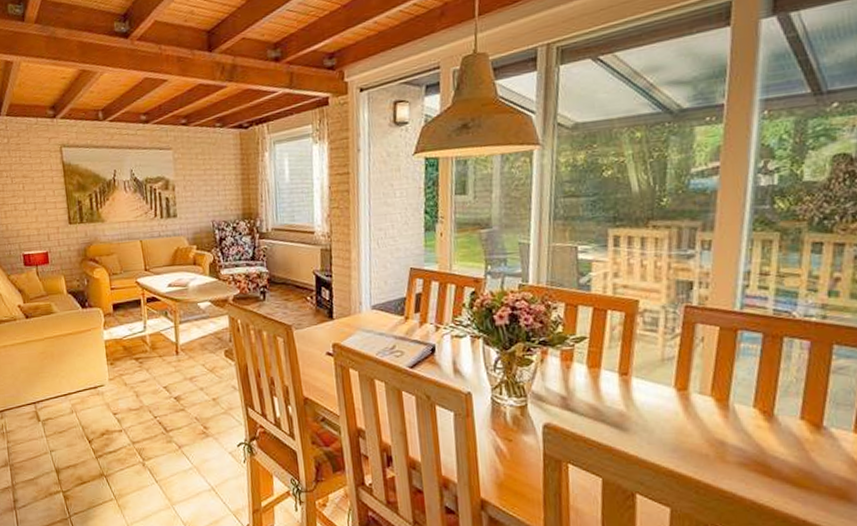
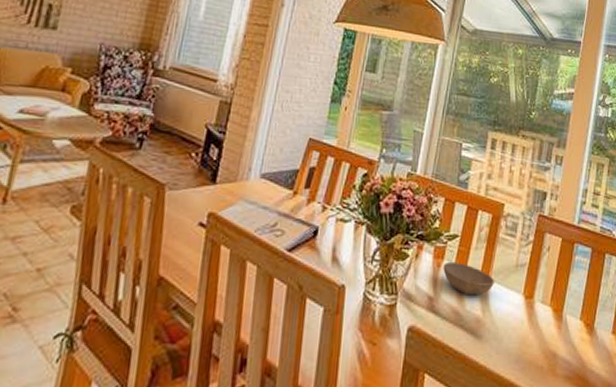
bowl: none [573,362,636,392] -> present [443,261,494,296]

